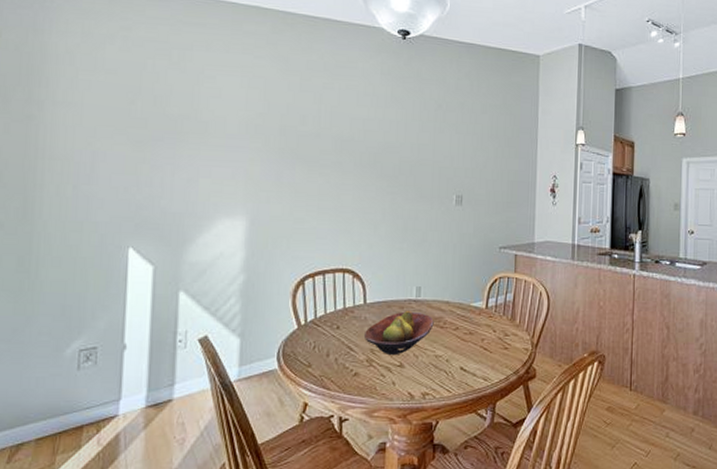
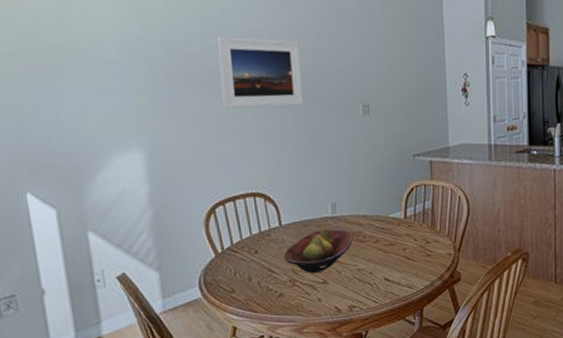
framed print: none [327,121,404,191] -> present [216,36,304,109]

